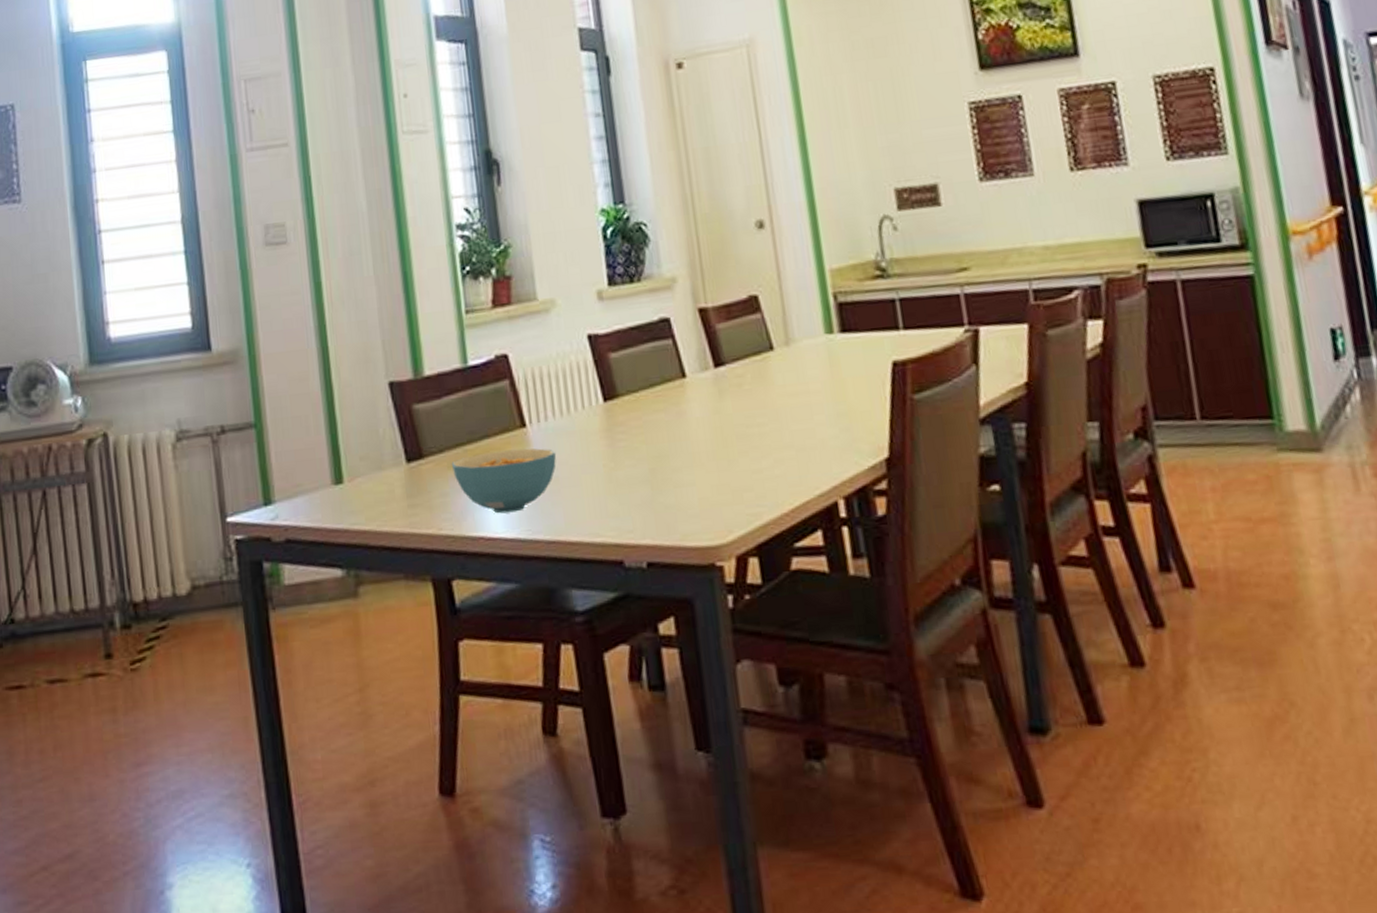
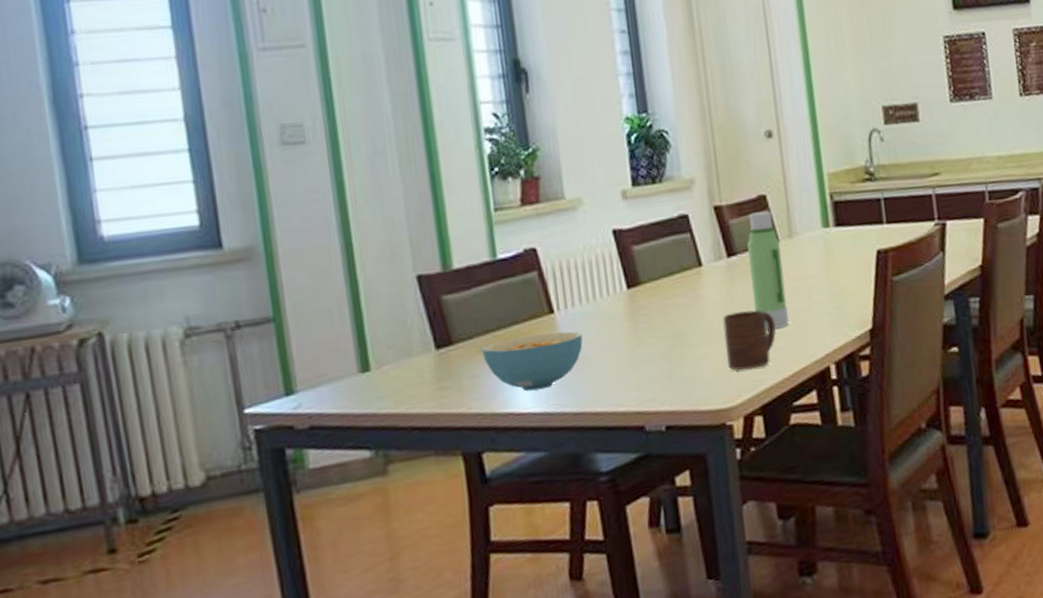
cup: none [710,430,772,502] -> present [722,310,776,370]
water bottle: none [737,314,788,454] -> present [747,211,790,329]

